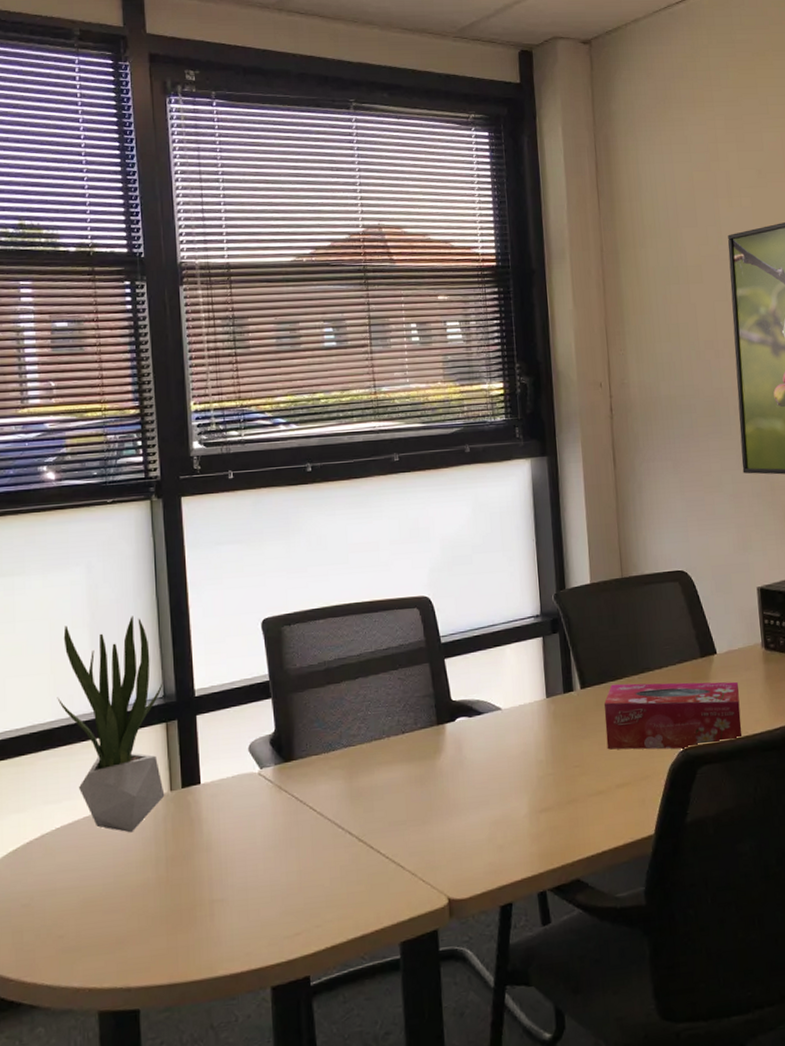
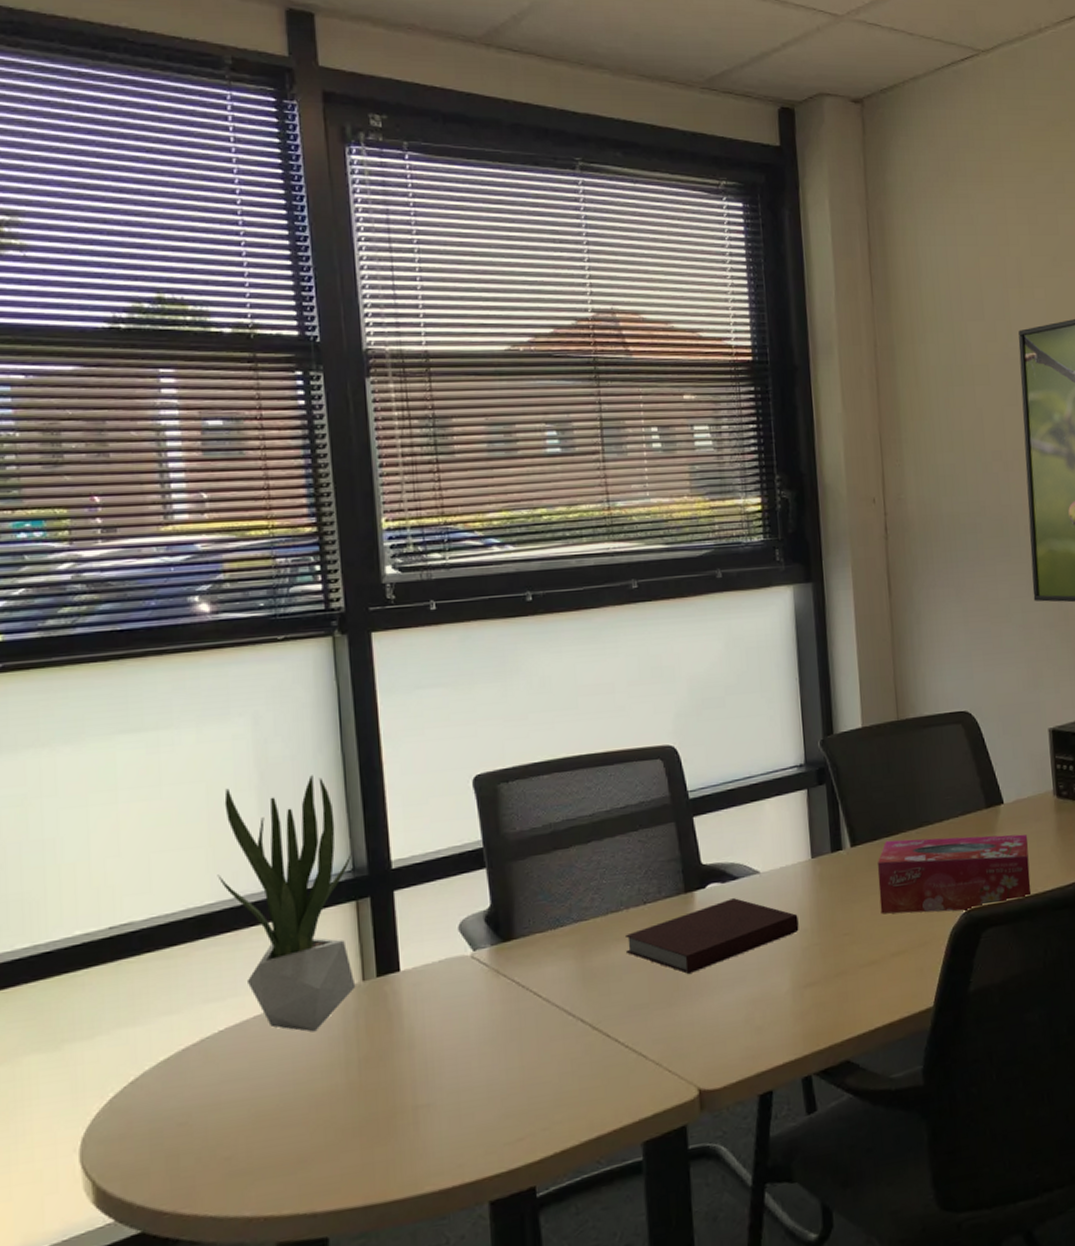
notebook: none [386,731,536,796] -> present [624,898,799,974]

